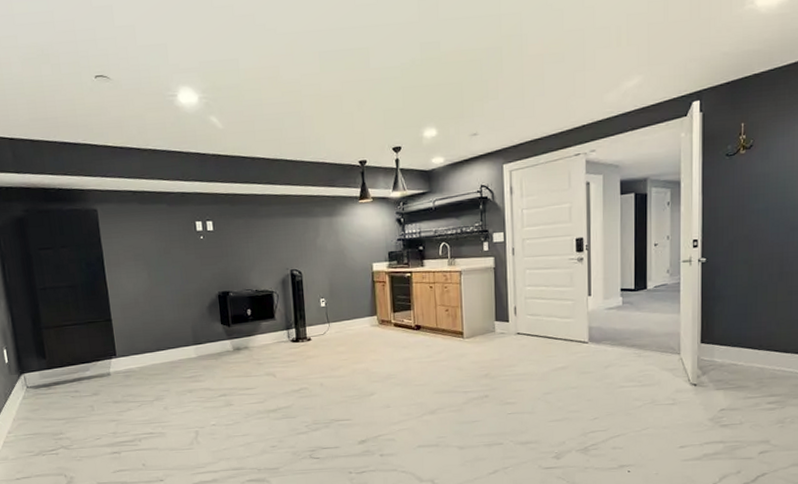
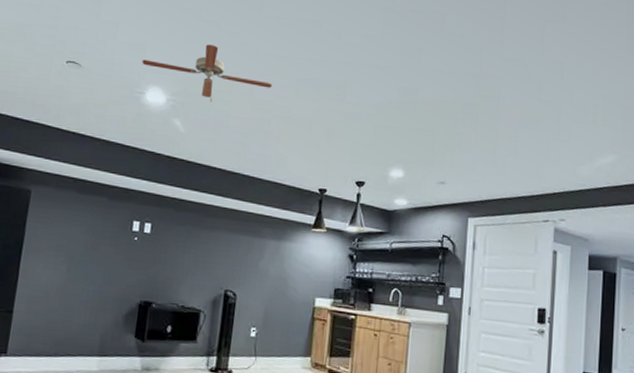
ceiling fan: none [166,32,297,92] -> present [142,44,273,102]

